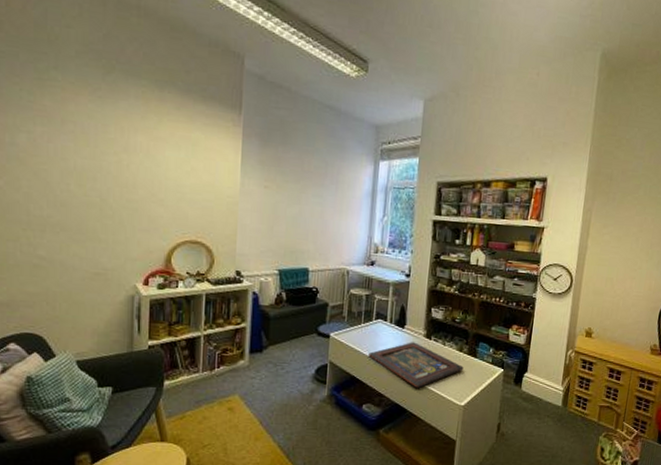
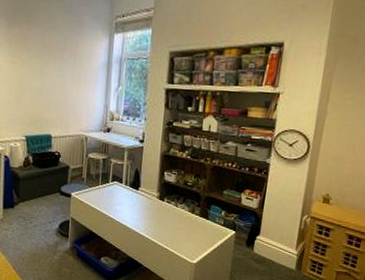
religious icon: present [369,342,464,389] -> none [106,202,196,246]

